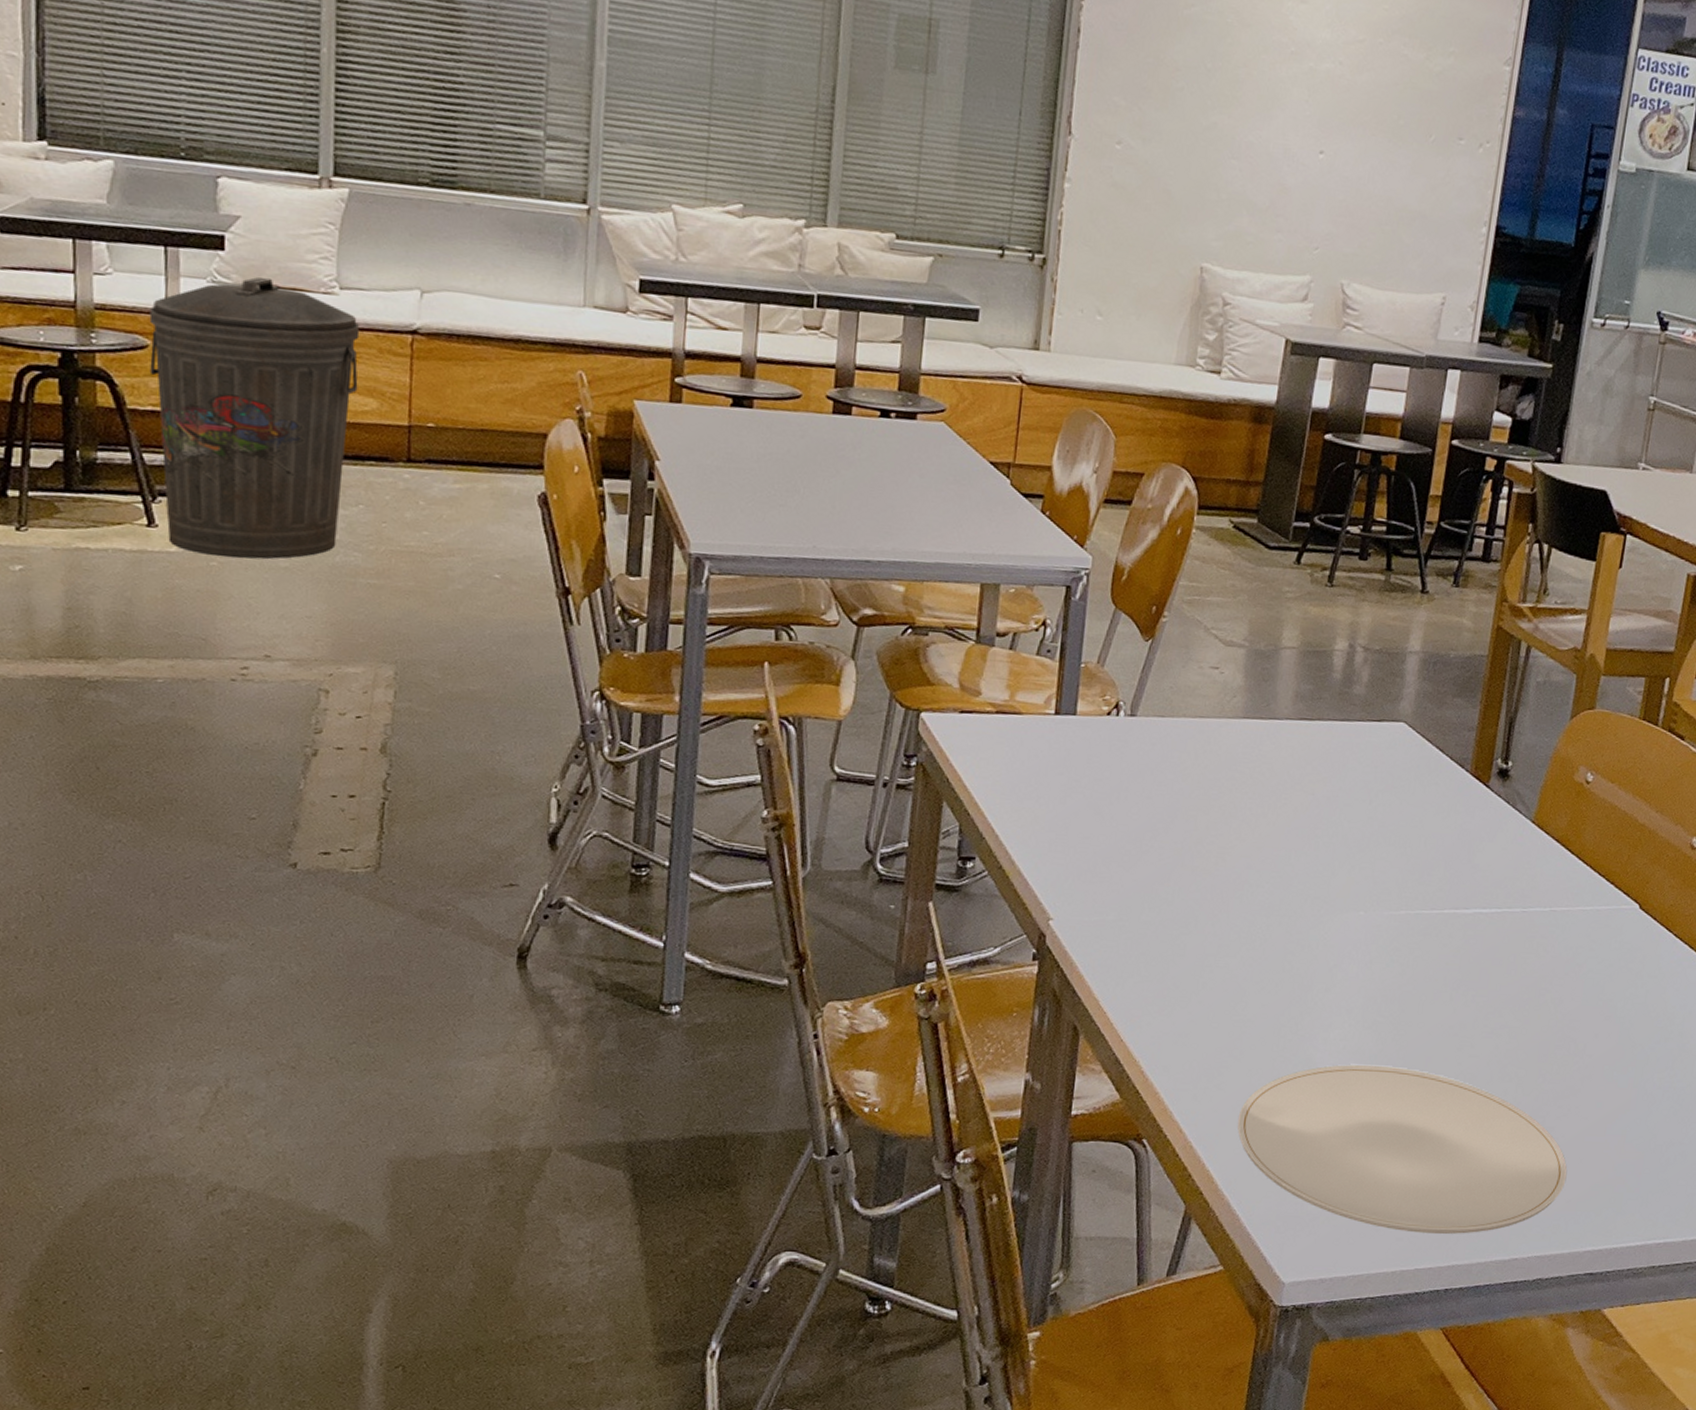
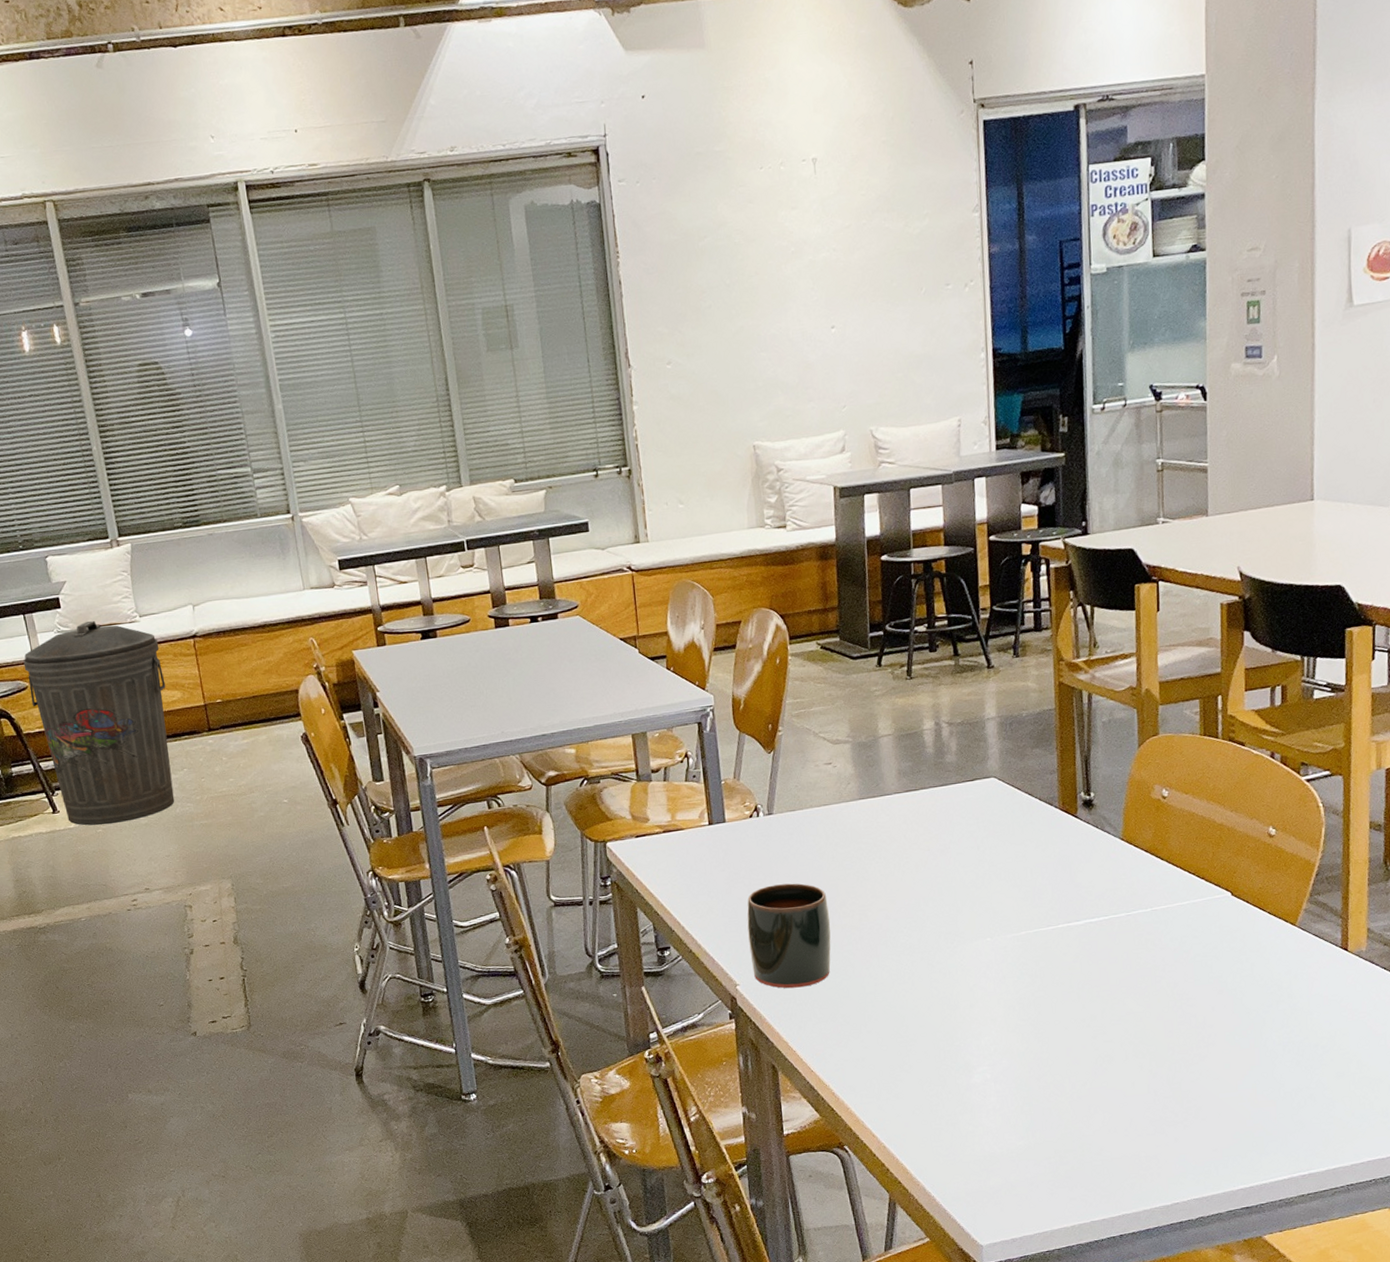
mug: none [1073,802,1182,935] -> present [747,883,831,989]
plate: present [1237,1064,1568,1234] -> none [918,1060,1210,1192]

